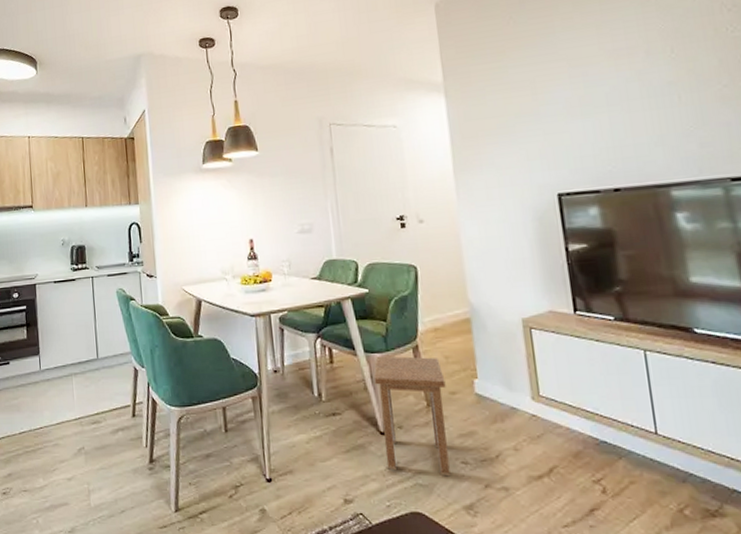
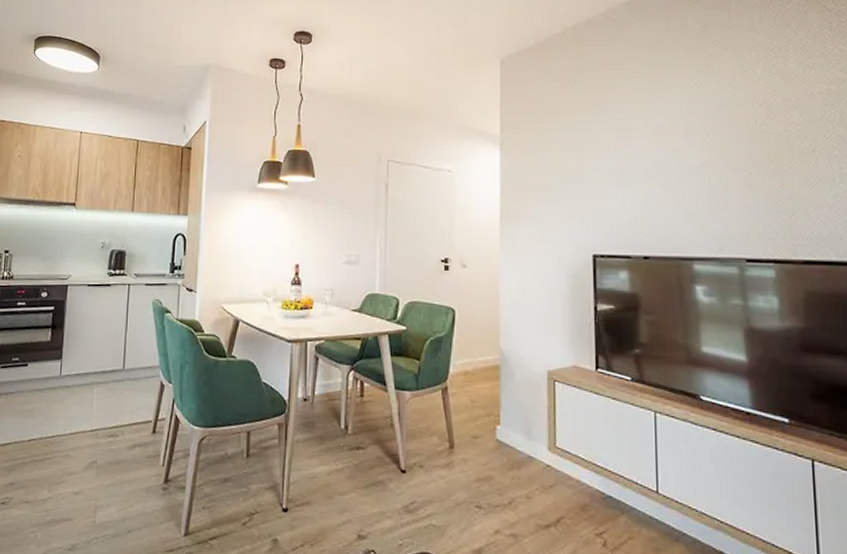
stool: present [374,356,451,477] -> none [401,394,469,520]

